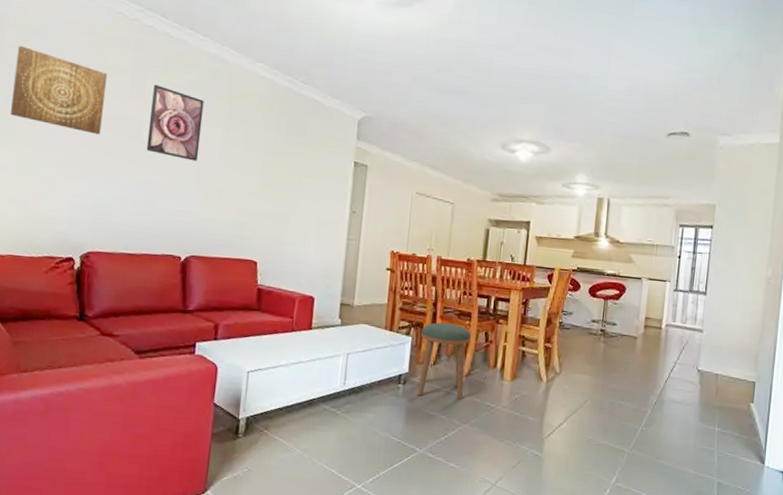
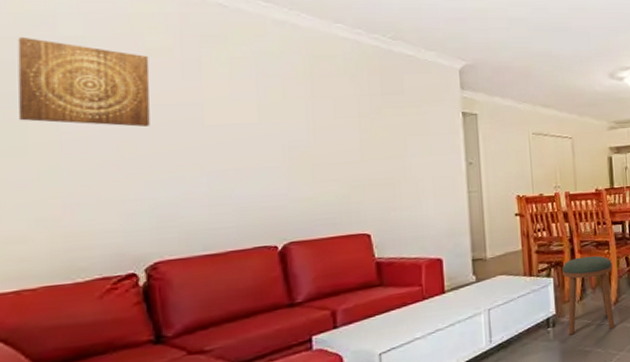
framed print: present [146,84,204,161] -> none [212,61,281,139]

